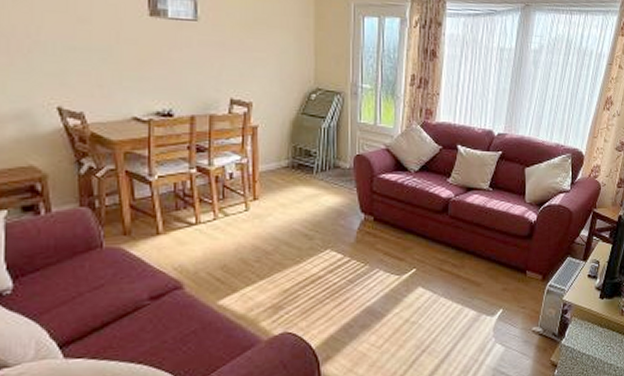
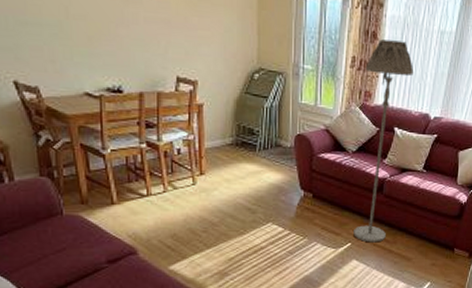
floor lamp: none [418,57,474,268] -> present [353,39,413,243]

